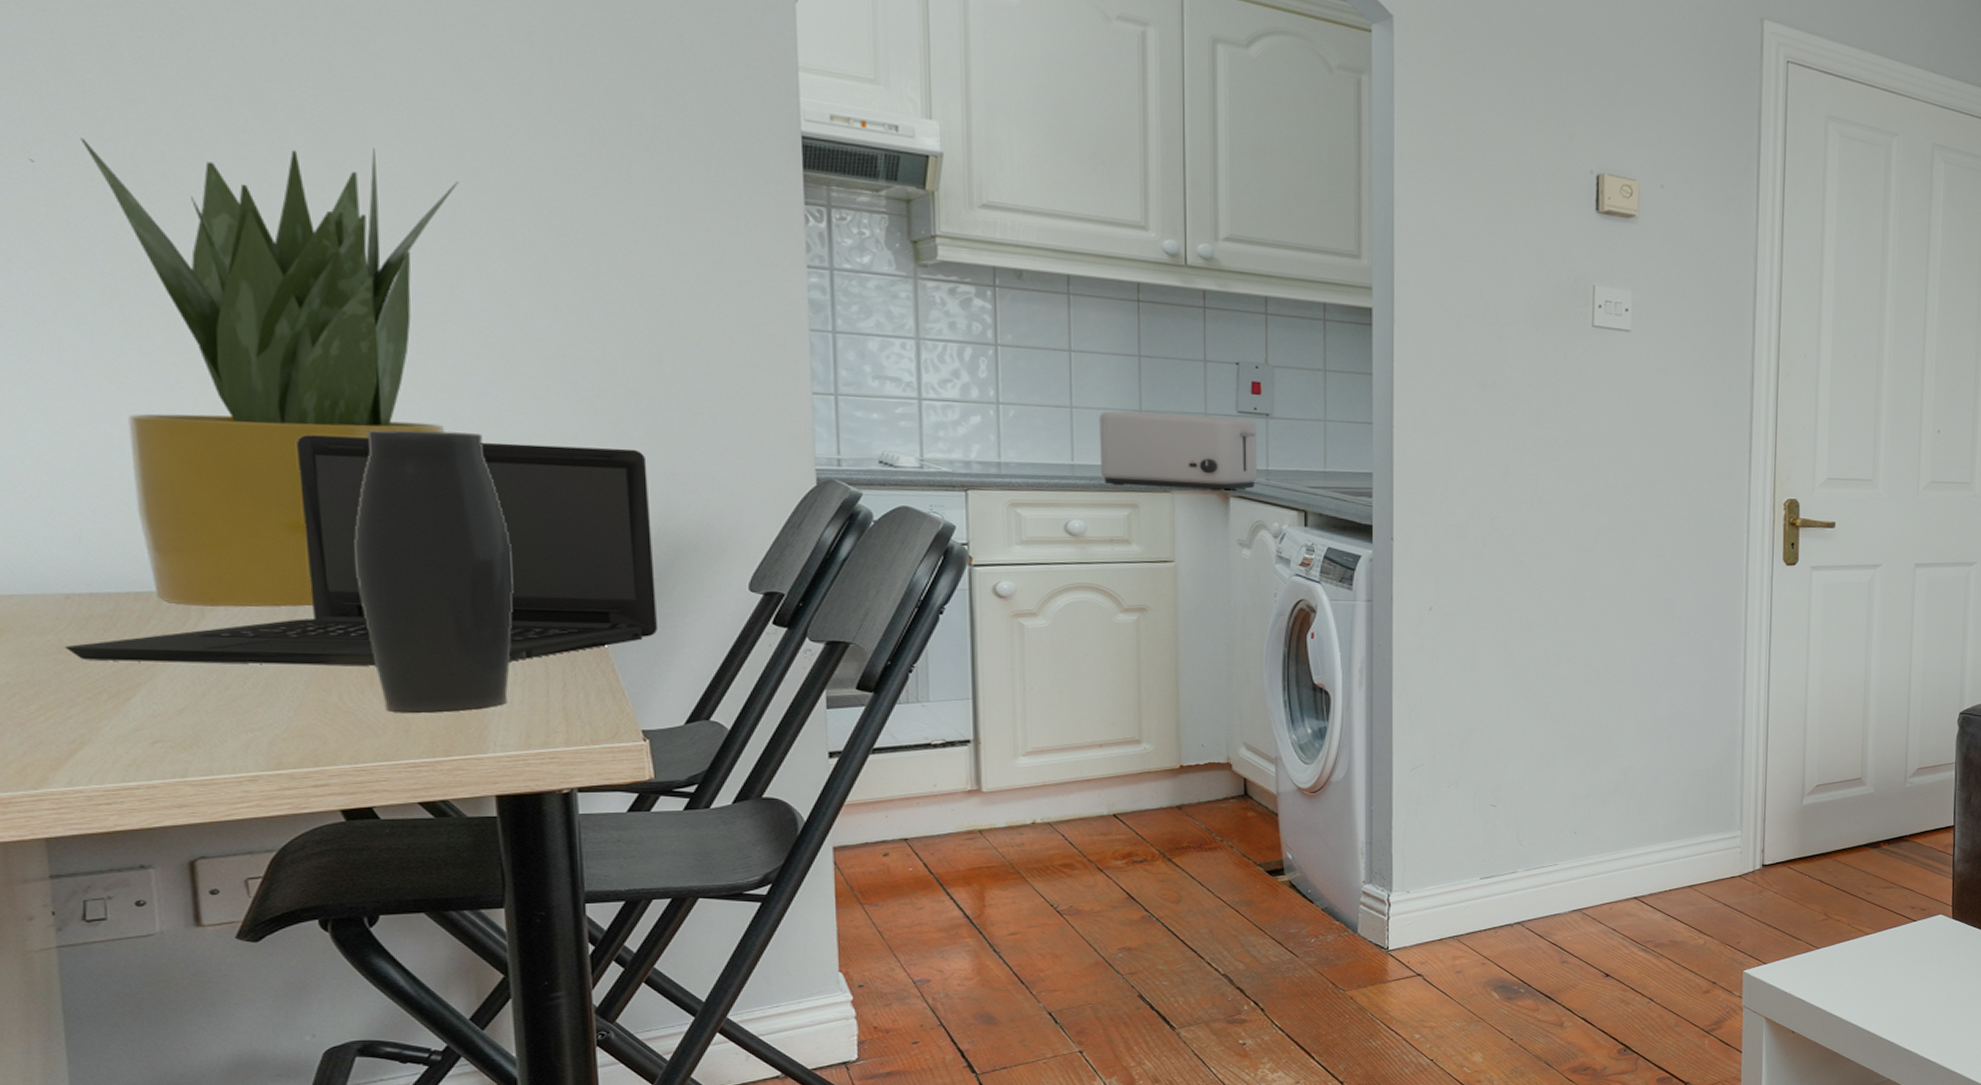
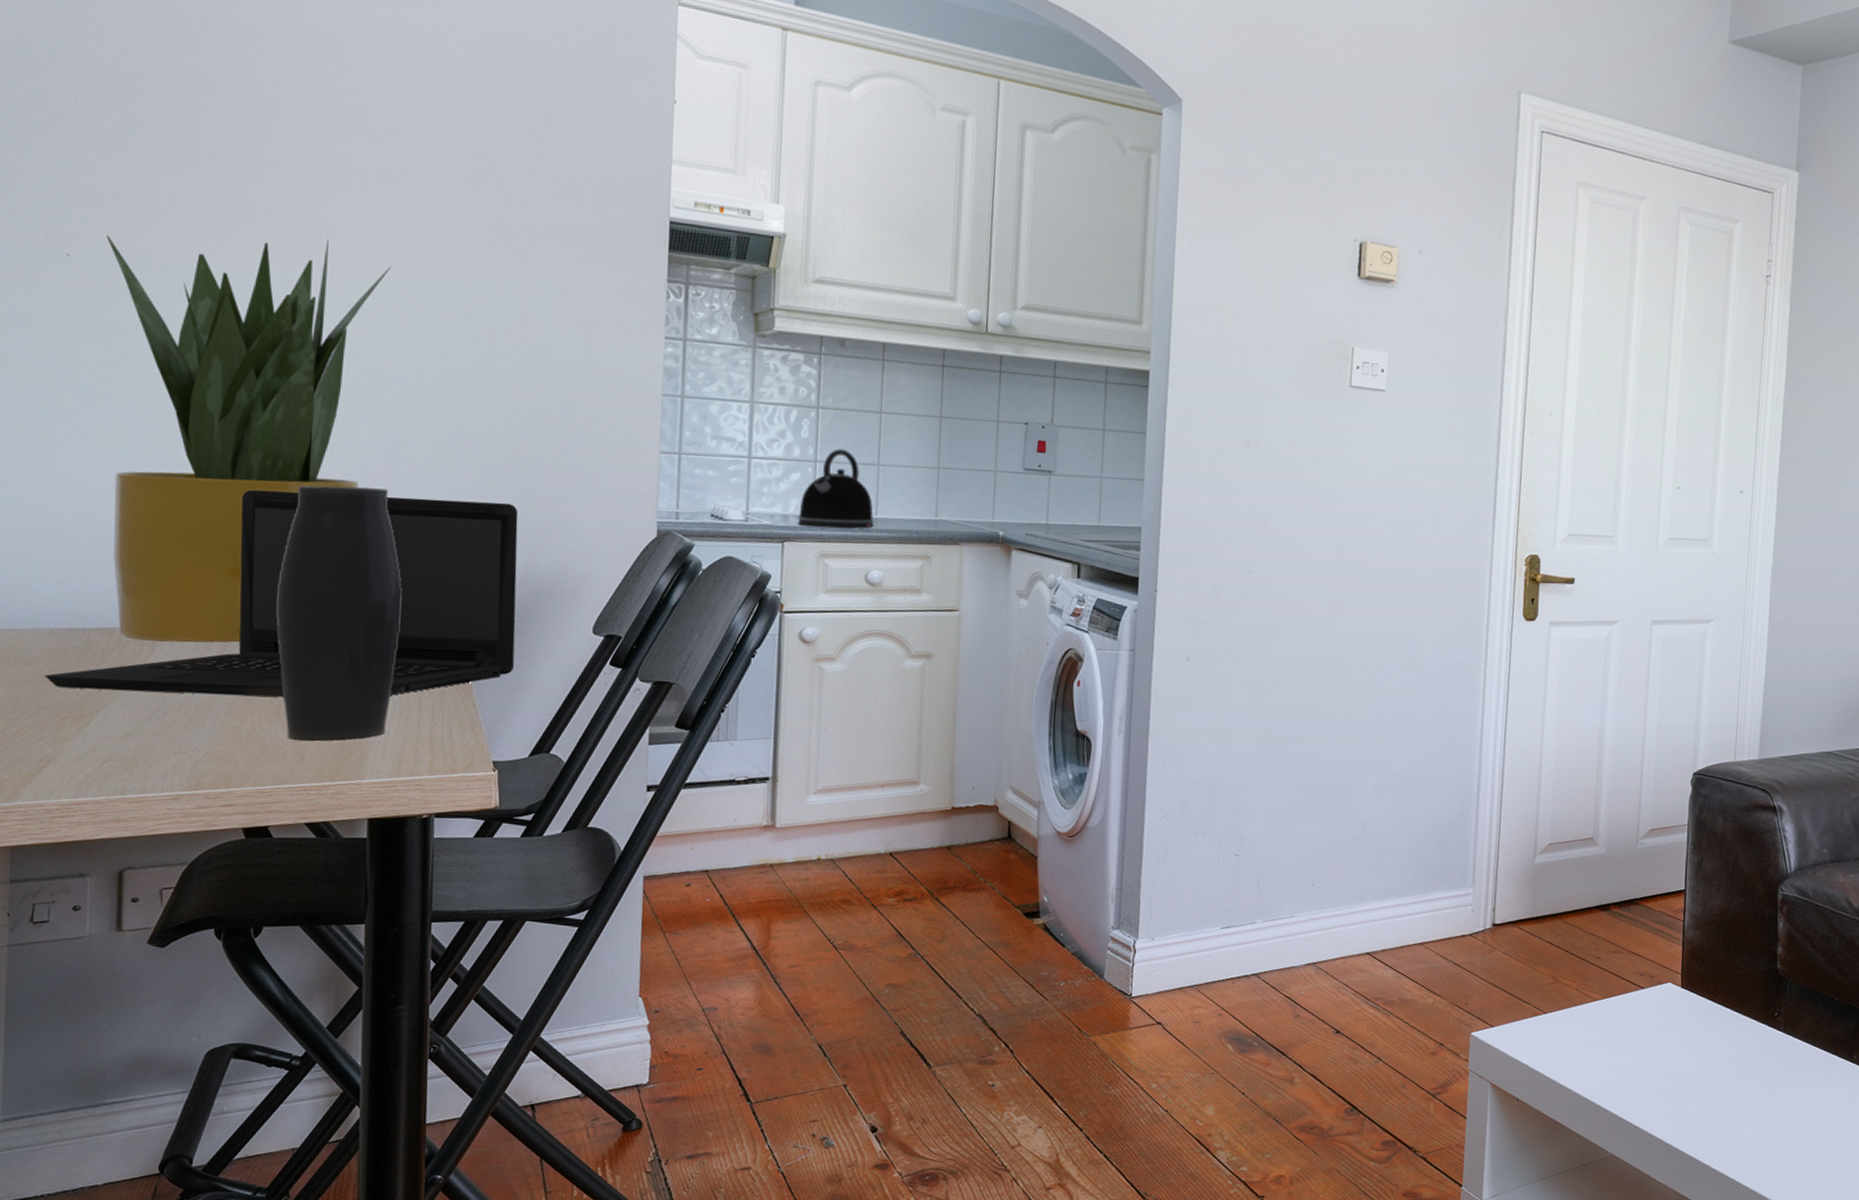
kettle: none [981,390,1071,477] -> present [797,449,875,530]
toaster: present [1099,411,1258,491] -> none [900,468,1040,544]

